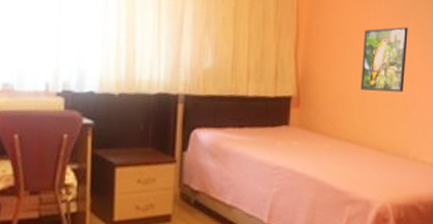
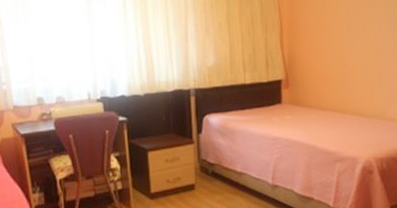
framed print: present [360,26,408,93] -> none [337,9,377,67]

